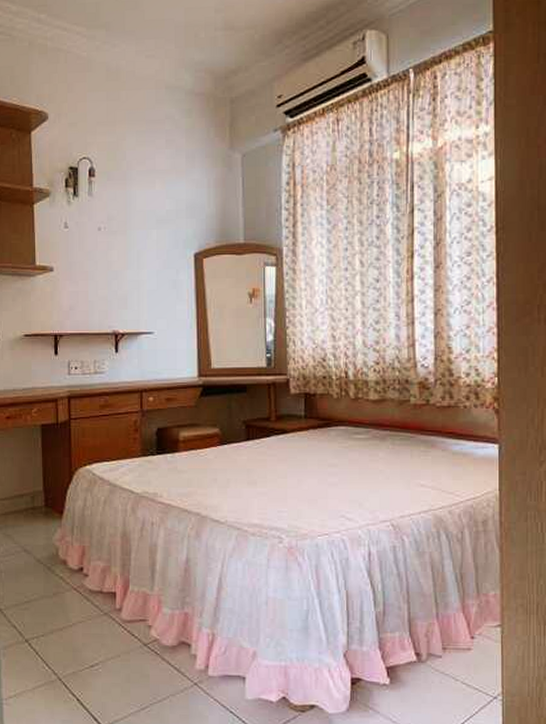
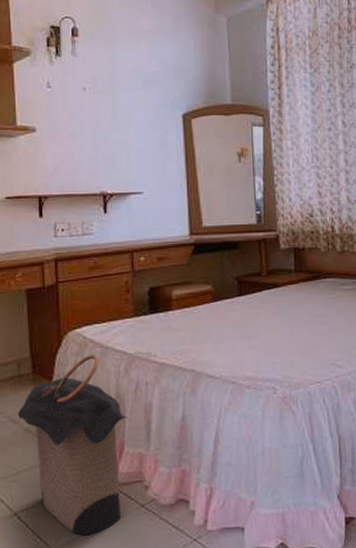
laundry hamper: none [31,491,133,669] -> present [18,354,127,536]

